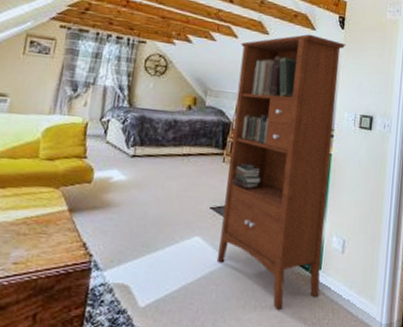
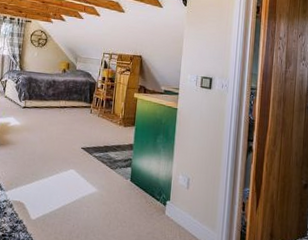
bookcase: present [216,34,346,309] -> none [87,11,189,230]

